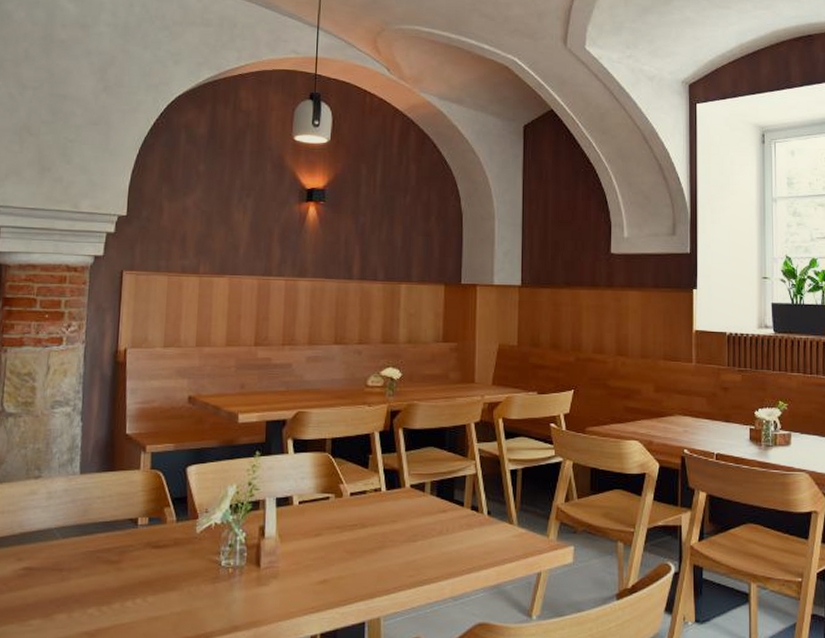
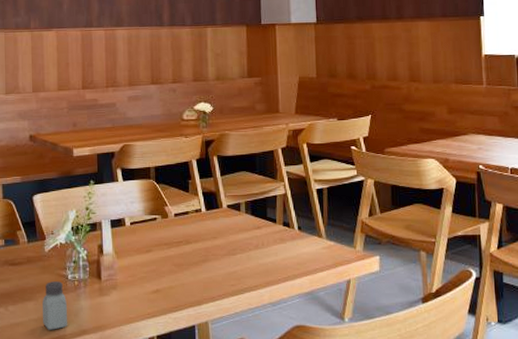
saltshaker: none [187,568,218,626] -> present [42,281,68,330]

